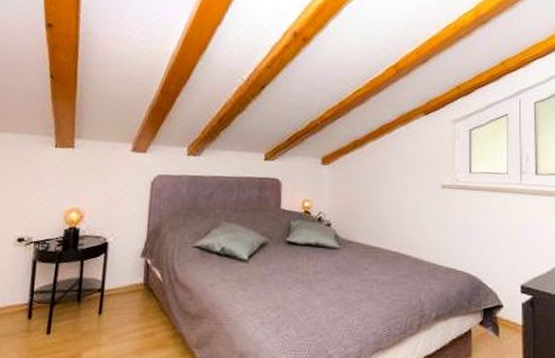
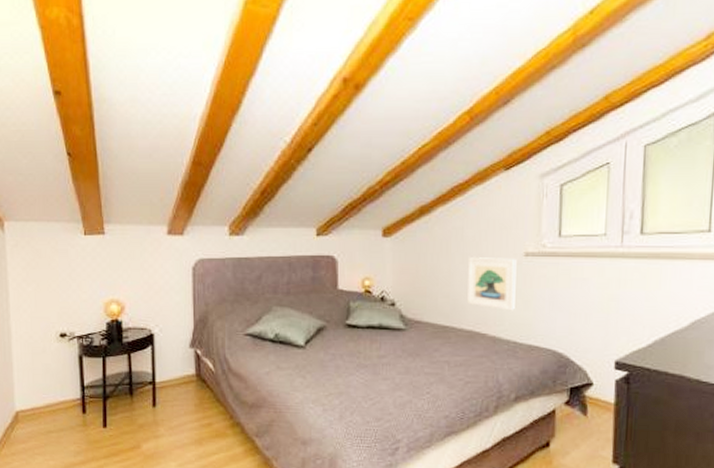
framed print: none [393,186,435,236] -> present [467,257,517,311]

